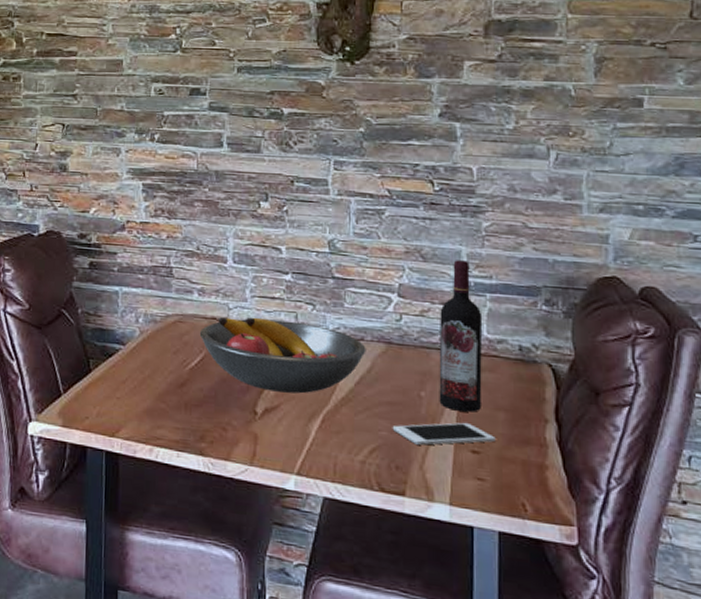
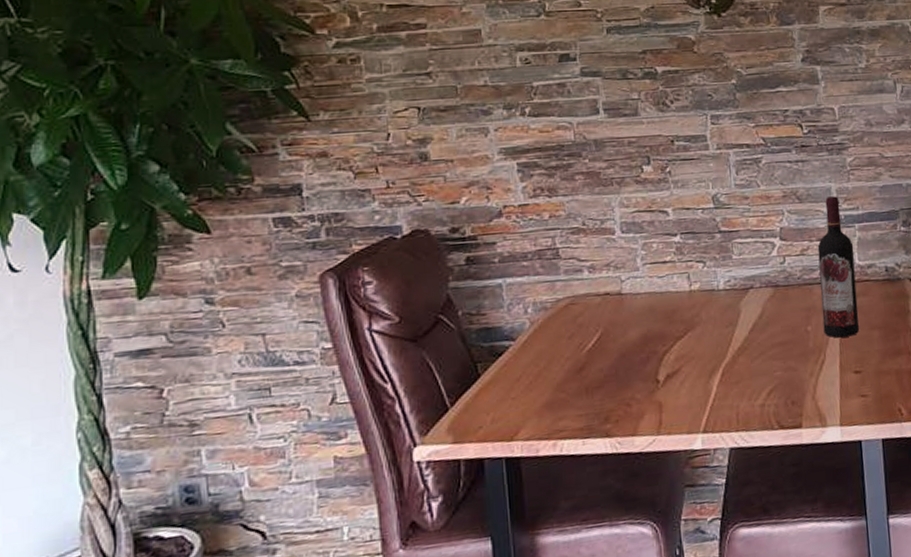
fruit bowl: present [199,317,366,394] -> none [593,281,756,357]
cell phone: present [392,422,496,445] -> none [785,346,873,377]

